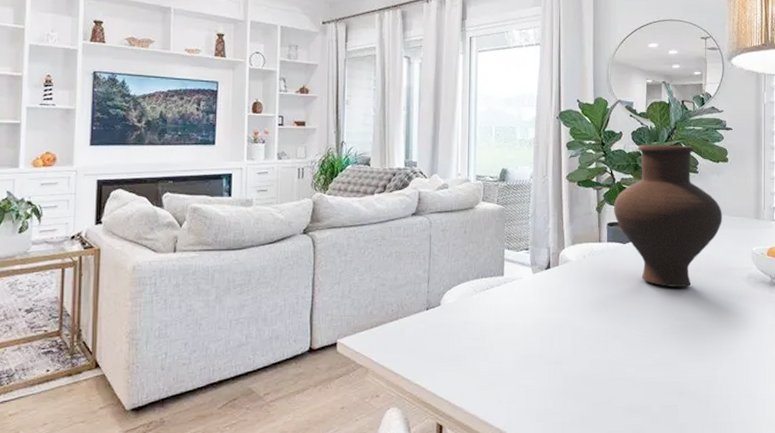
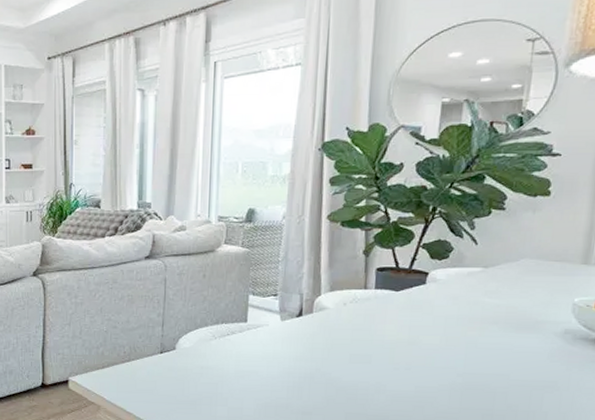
vase: present [614,144,722,288] -> none [386,176,535,342]

